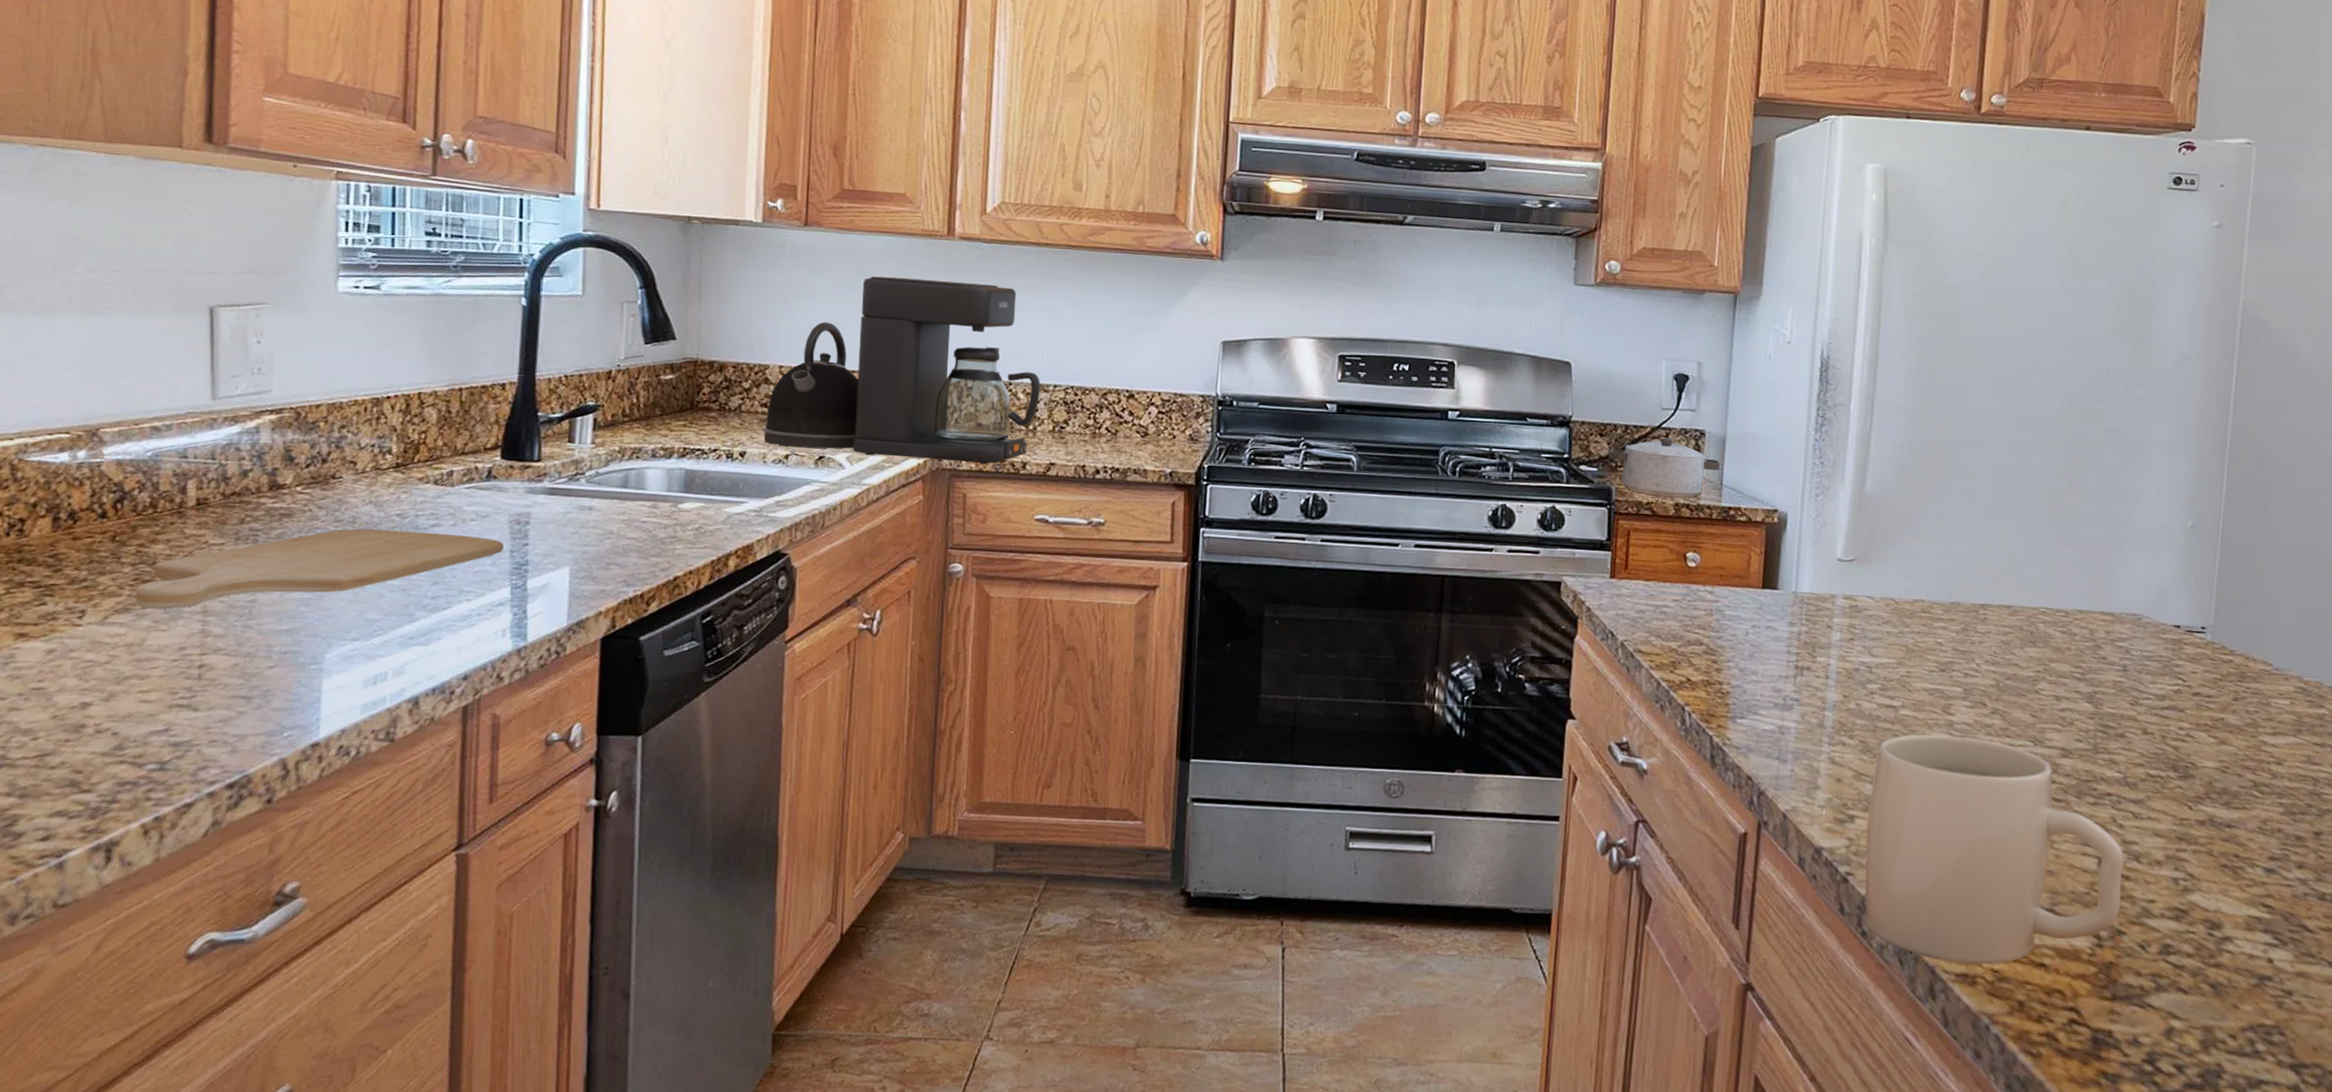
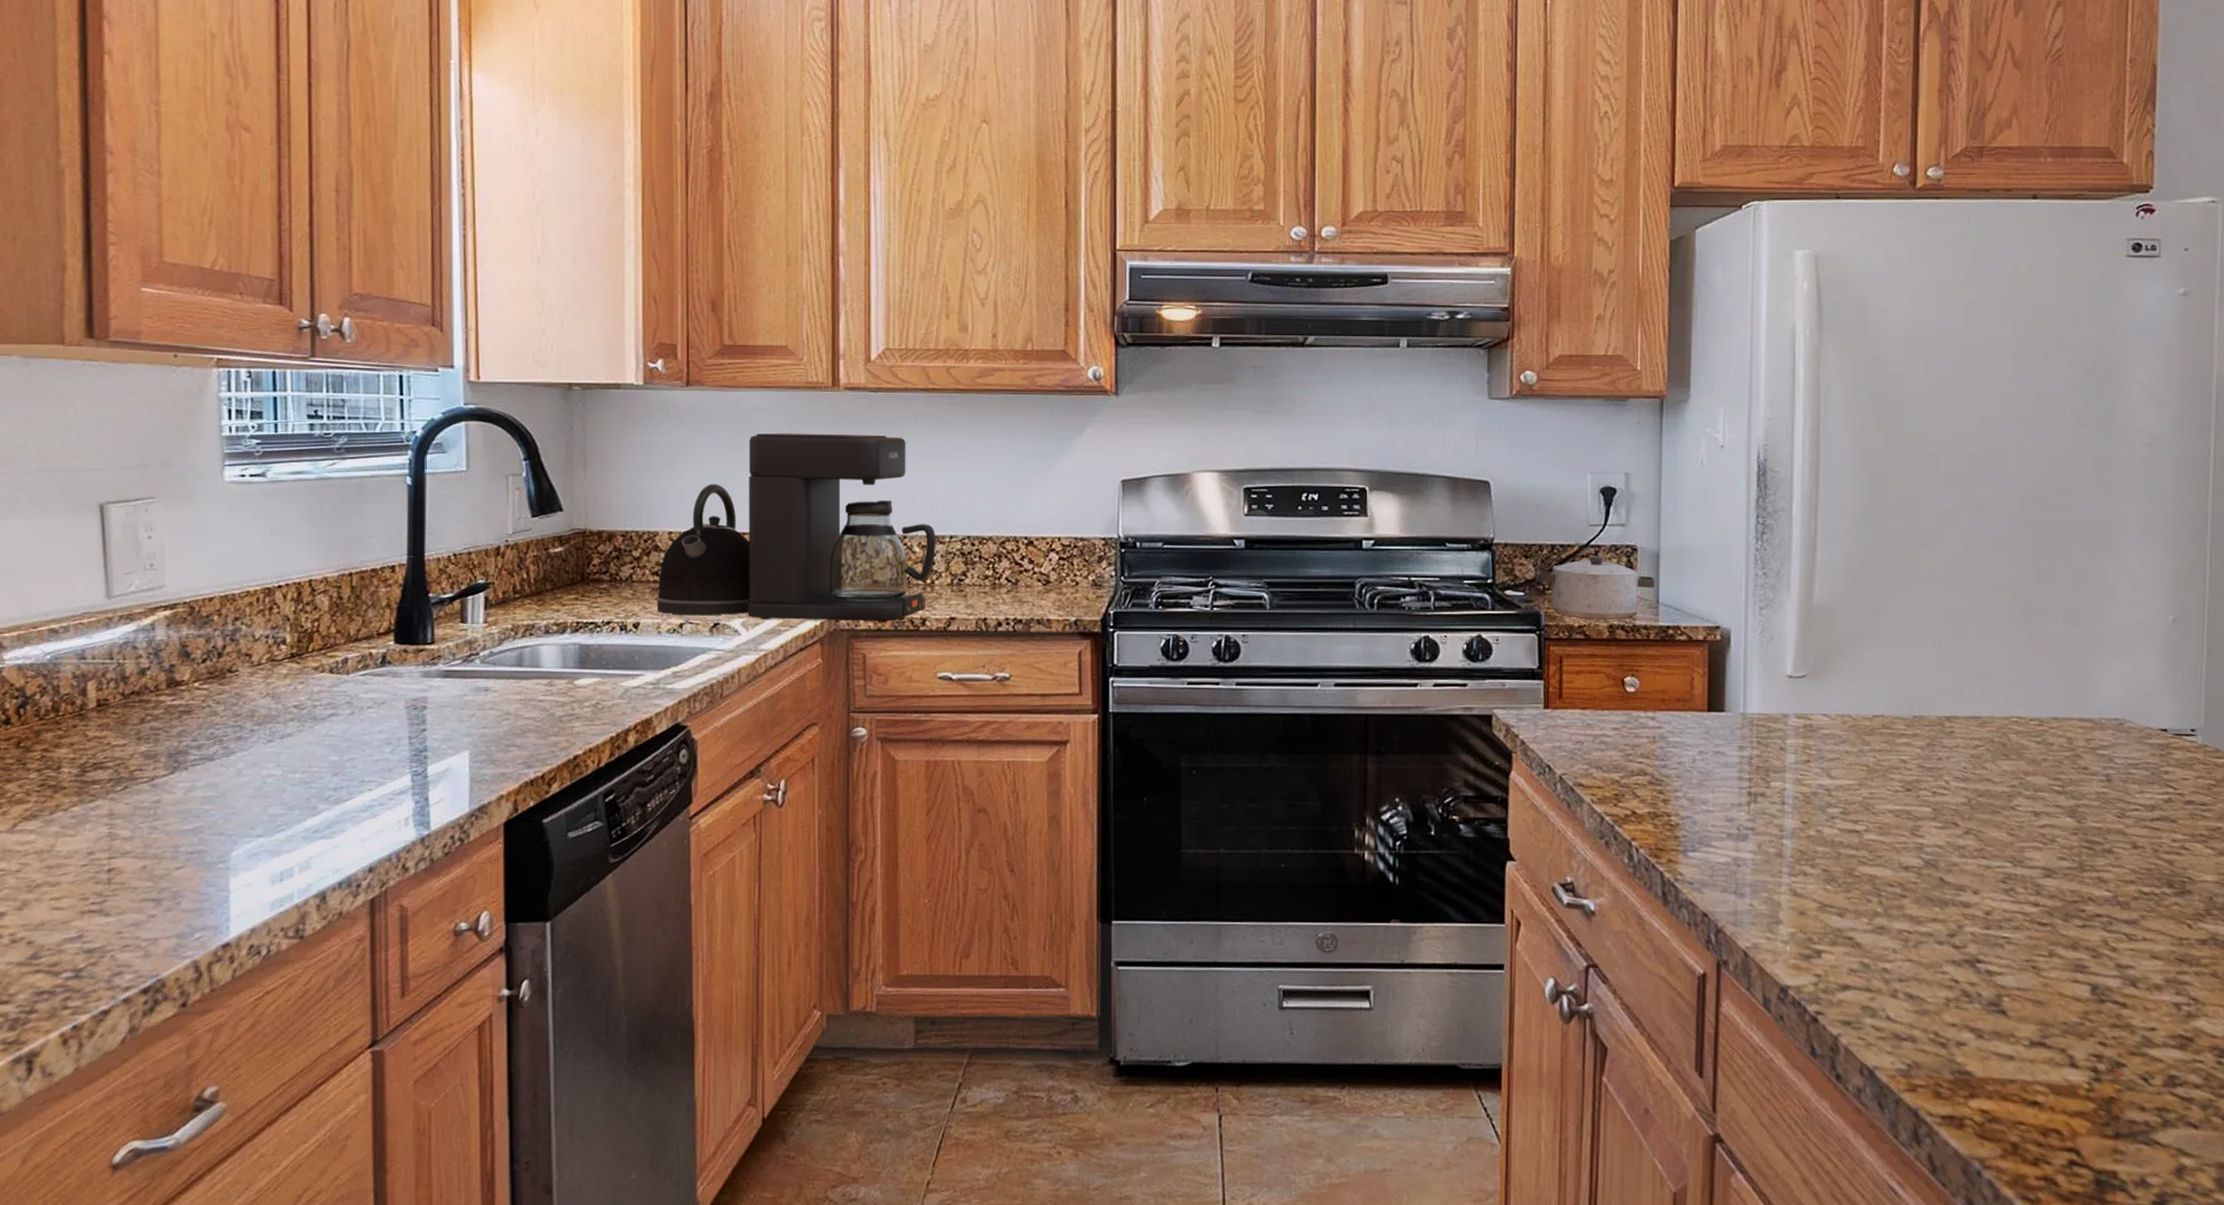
chopping board: present [135,528,505,610] -> none [42,721,403,815]
mug: present [1865,734,2125,965] -> none [1835,859,2120,1105]

